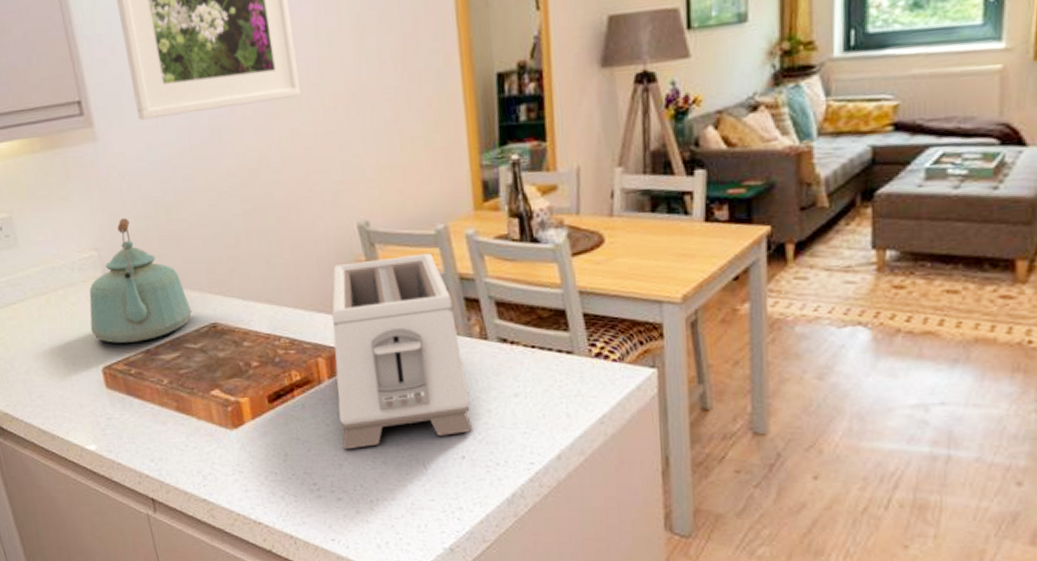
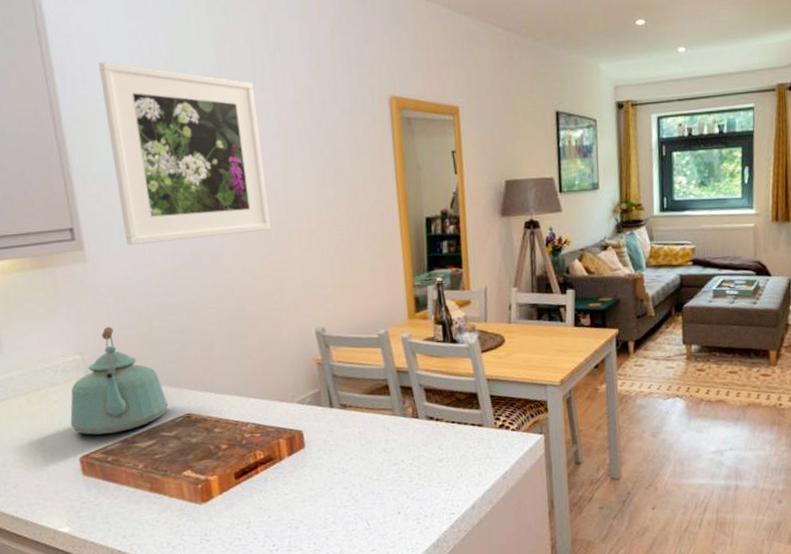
toaster: present [332,253,474,450] -> none [292,352,407,514]

